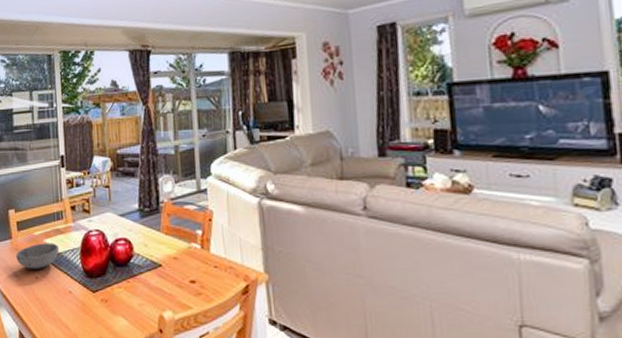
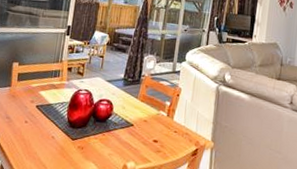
bowl: present [16,243,60,269] -> none [11,93,51,115]

